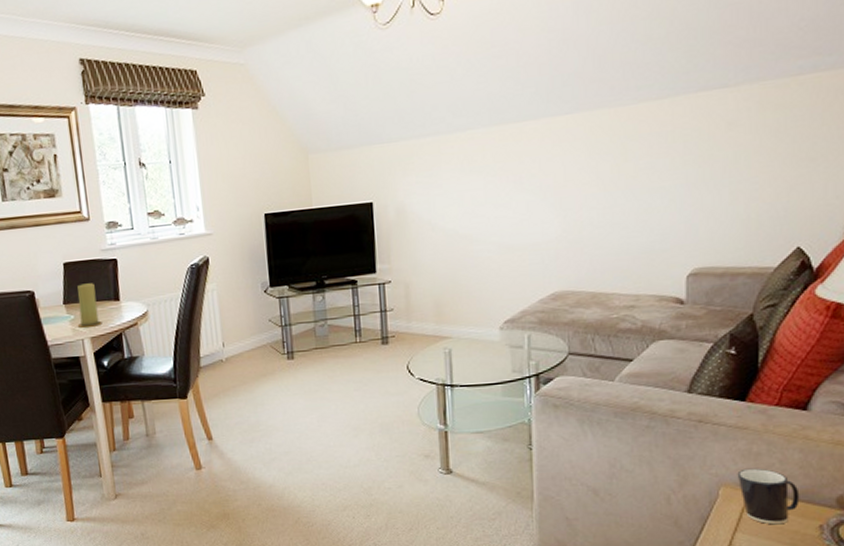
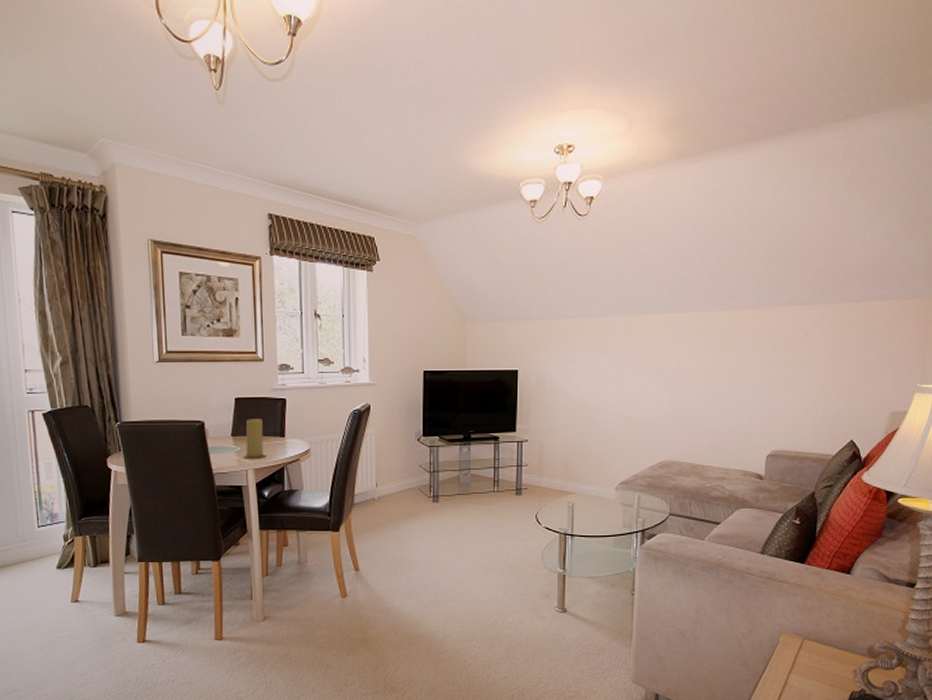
mug: present [737,468,800,525] -> none [794,620,841,668]

